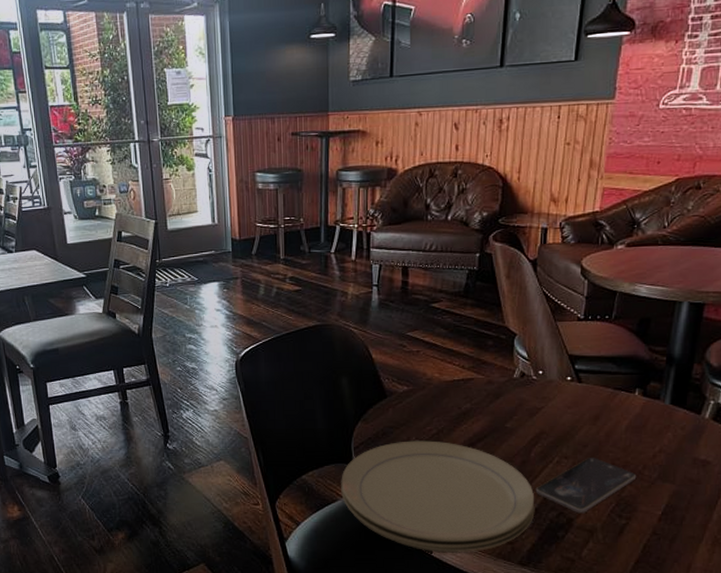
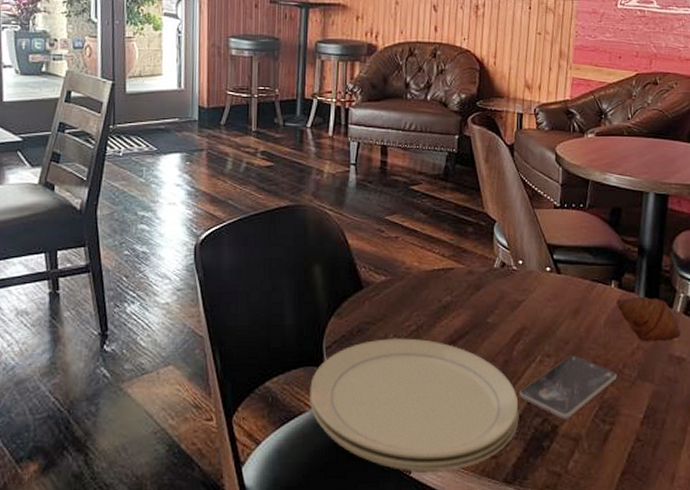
croissant: none [640,403,708,446] -> present [617,296,681,342]

